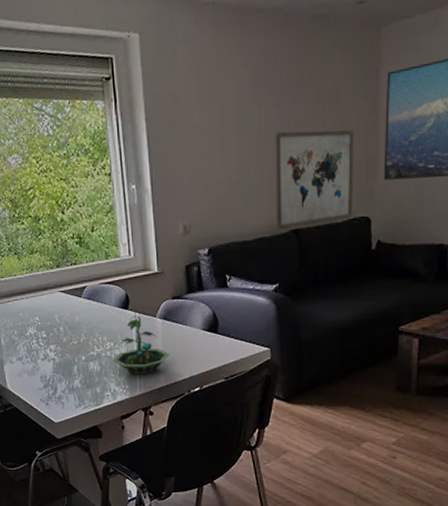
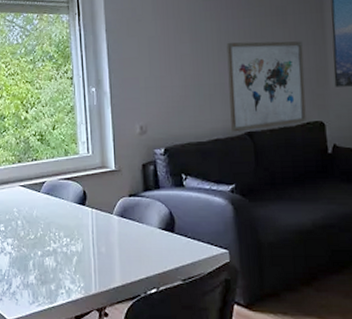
terrarium: present [113,316,169,375] -> none [69,212,125,273]

